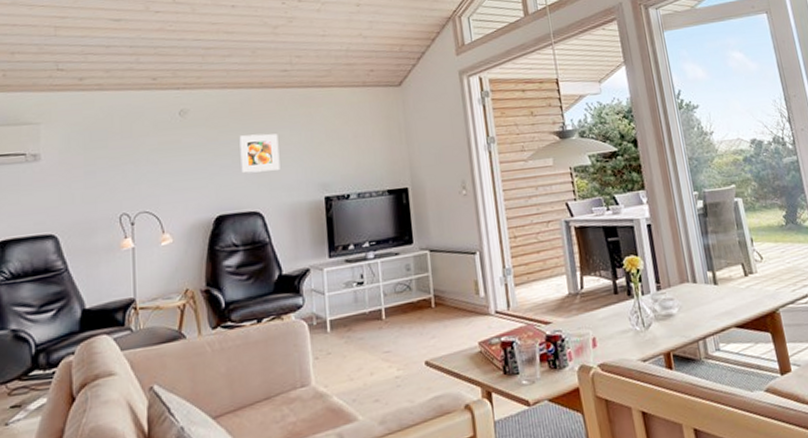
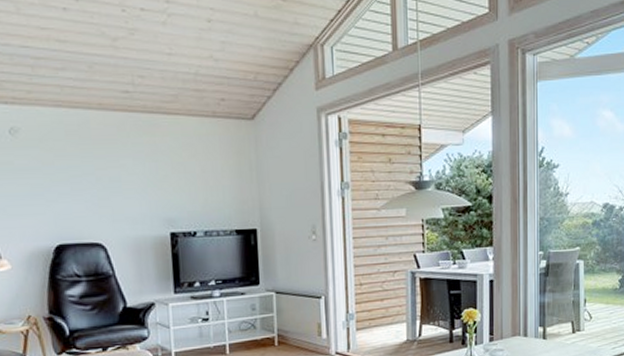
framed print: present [239,133,280,174] -> none [77,161,123,203]

